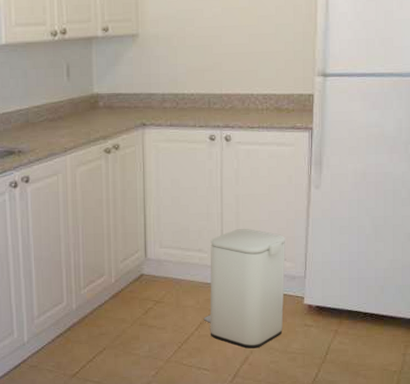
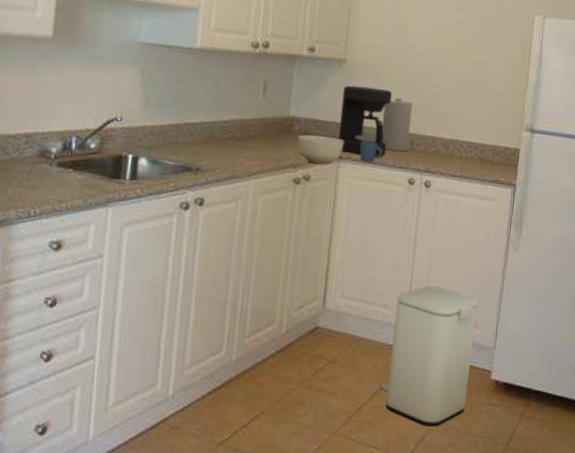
bowl: none [103,107,146,134] -> present [297,134,345,165]
coffee maker: none [139,56,186,120] -> present [339,85,392,157]
mug: none [162,106,183,127] -> present [359,140,383,163]
paper towel holder: none [179,62,206,112] -> present [381,97,413,152]

